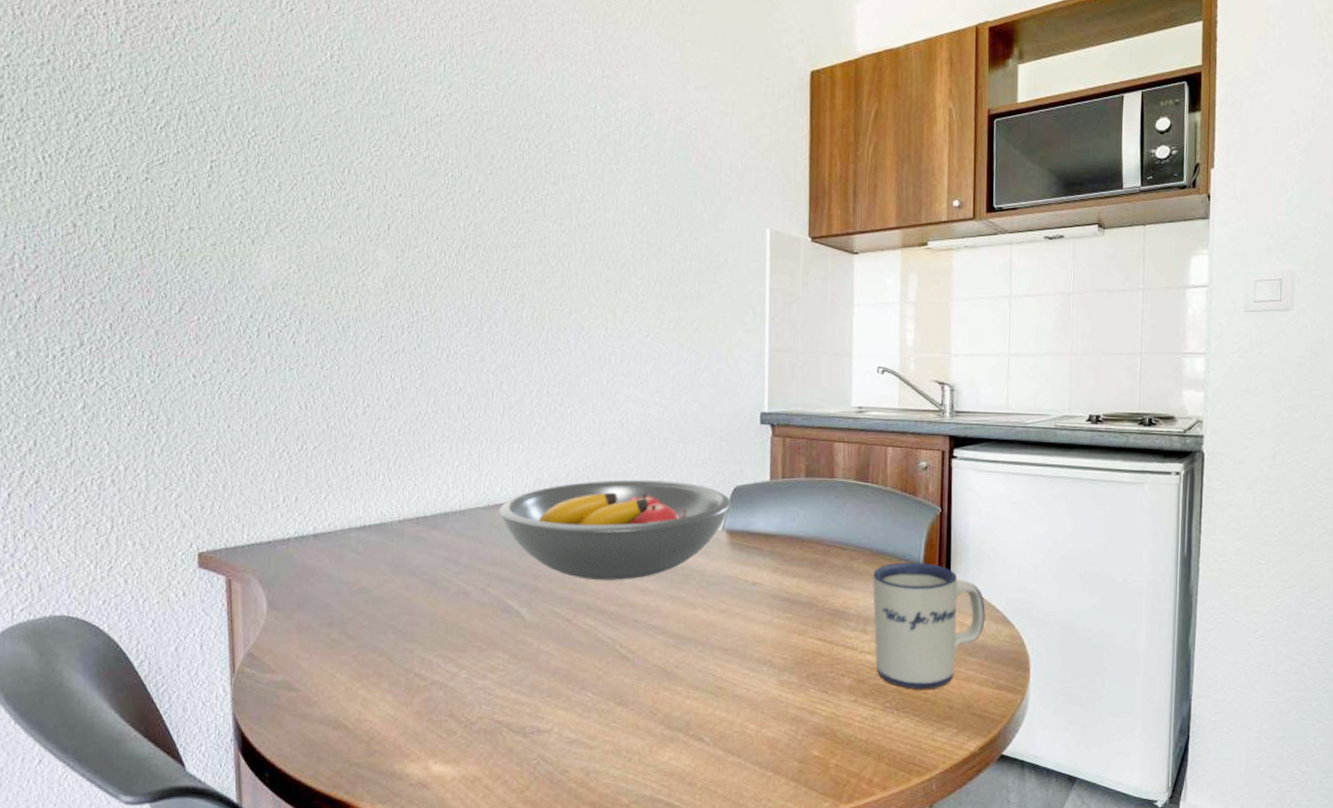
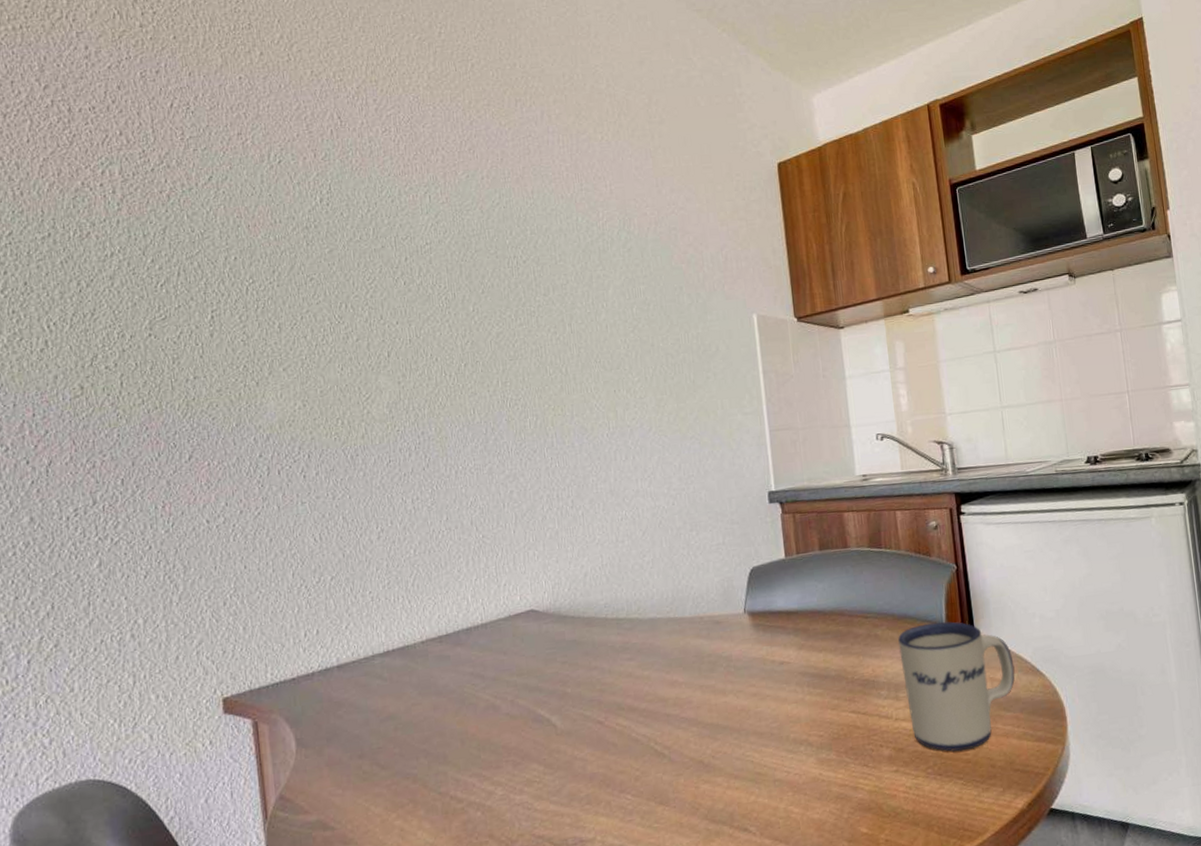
fruit bowl: present [499,480,732,580] -> none [520,569,750,679]

